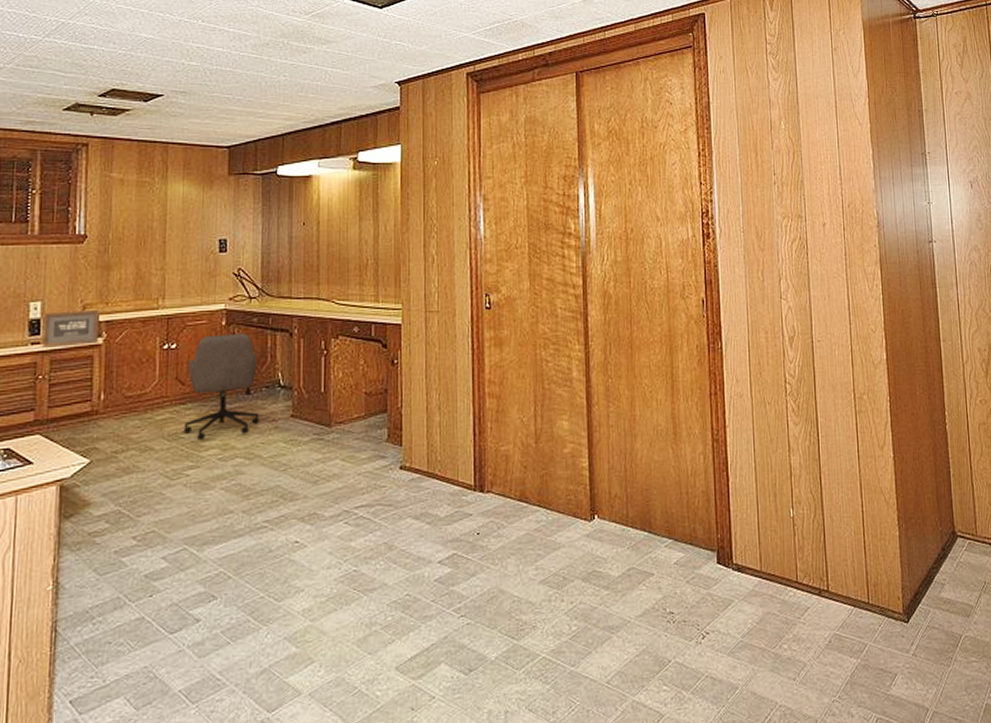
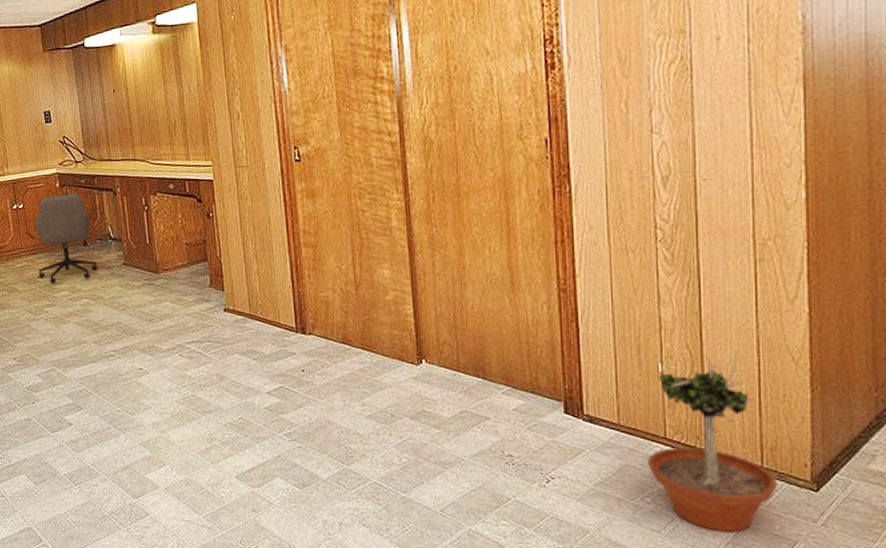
potted tree: none [784,494,880,673] -> present [648,351,777,533]

